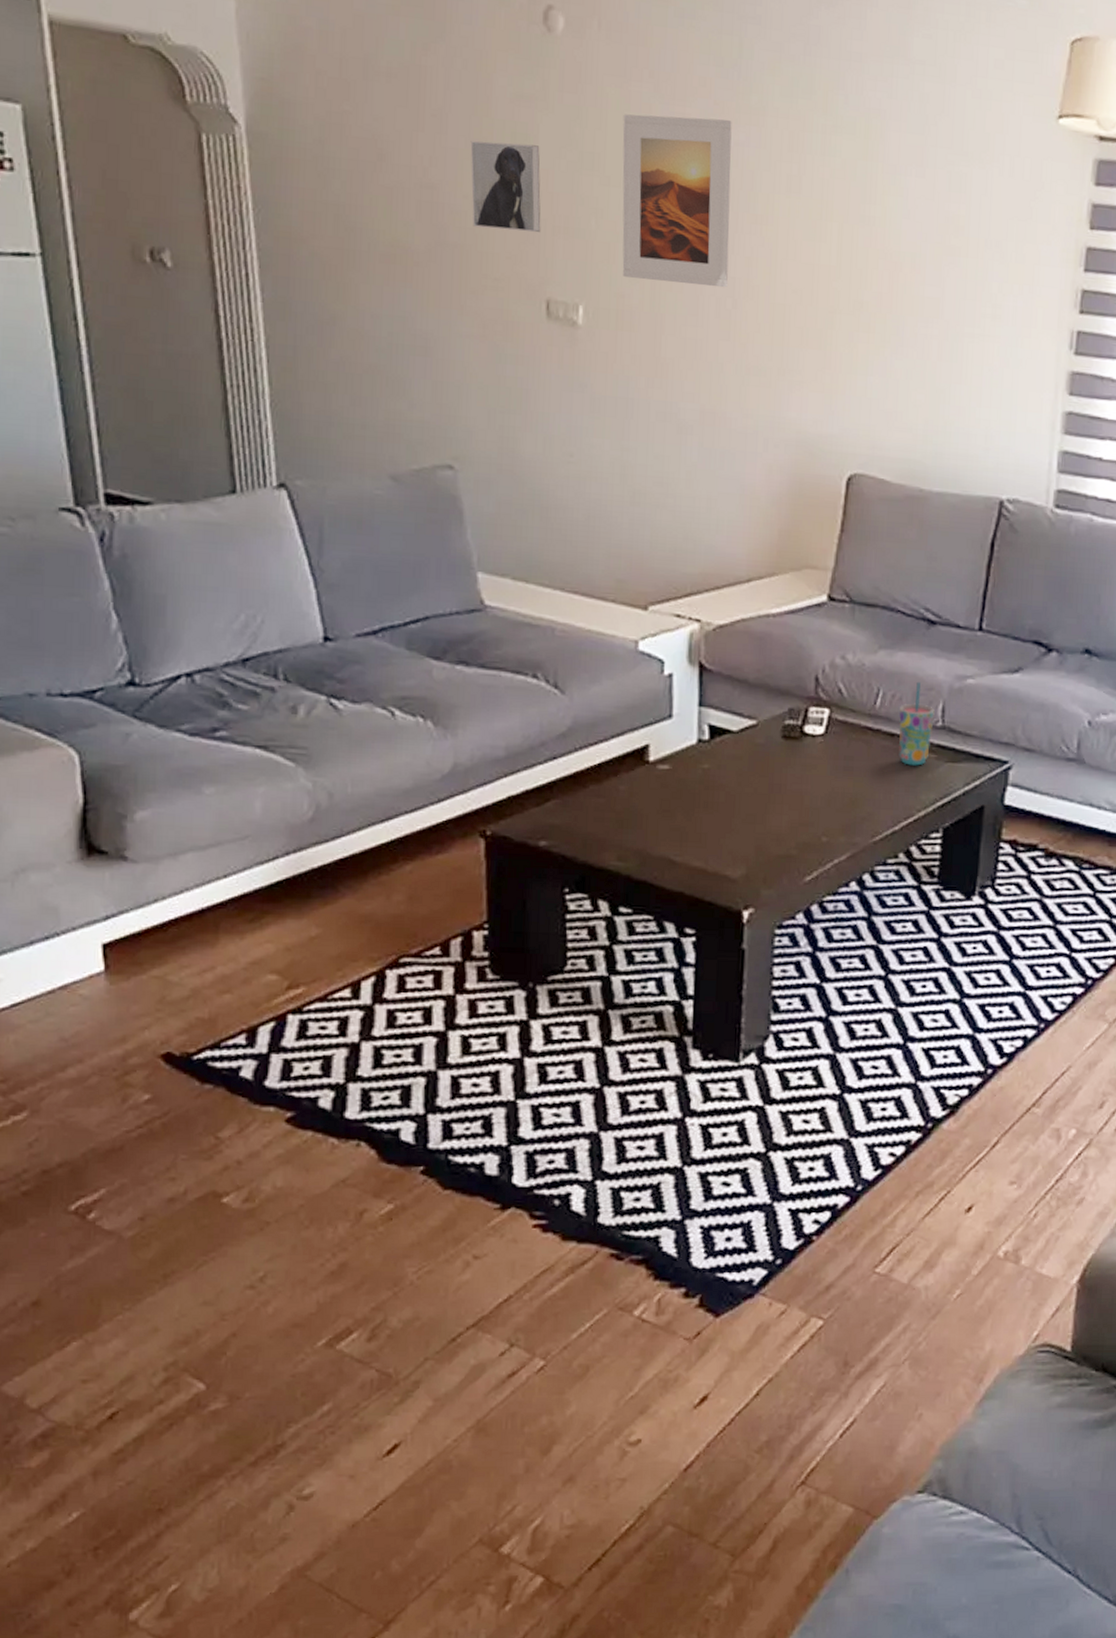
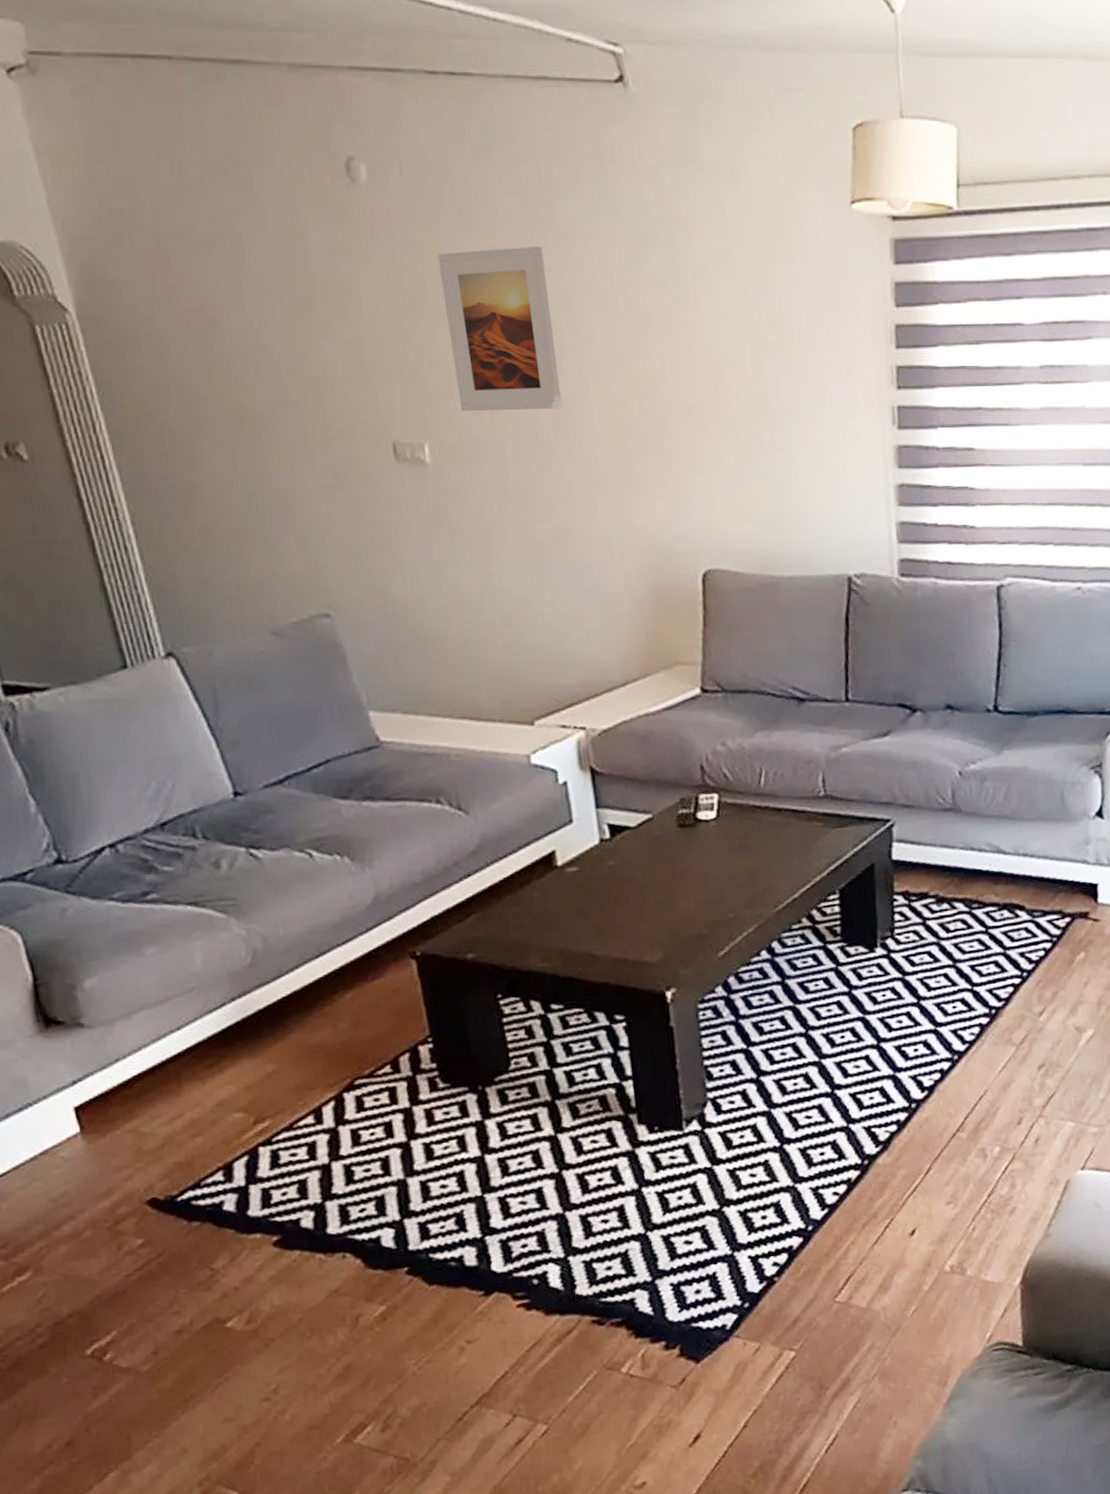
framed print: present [470,141,541,233] -> none [295,295,376,382]
cup: present [898,681,935,766] -> none [782,756,816,836]

